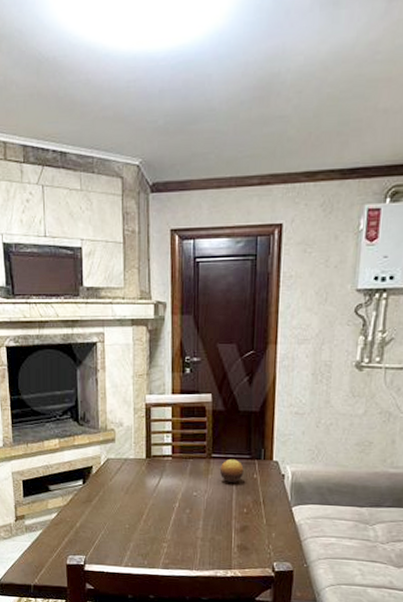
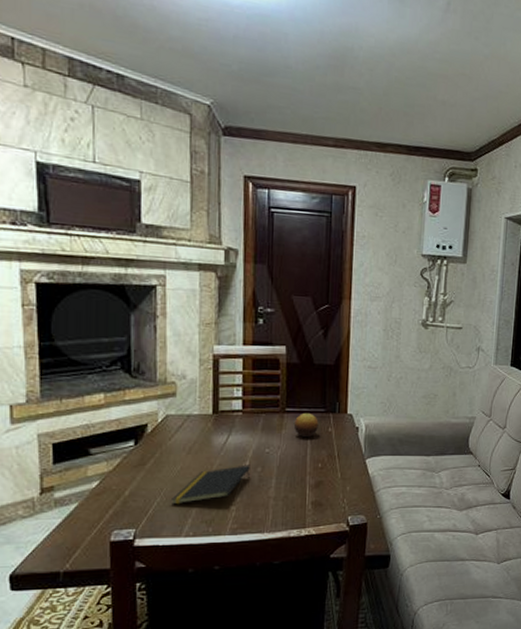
notepad: none [113,506,180,538] -> present [171,465,250,505]

